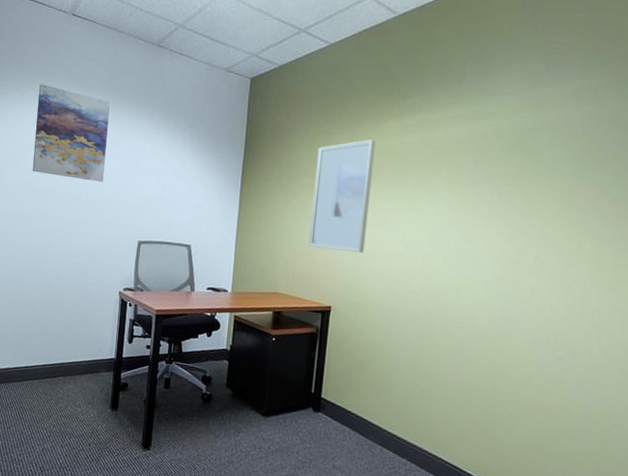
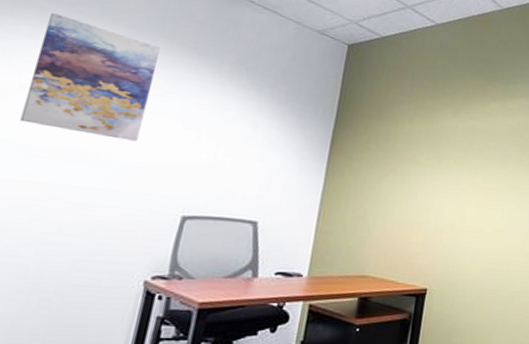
home mirror: present [308,139,376,253] -> none [404,118,479,231]

